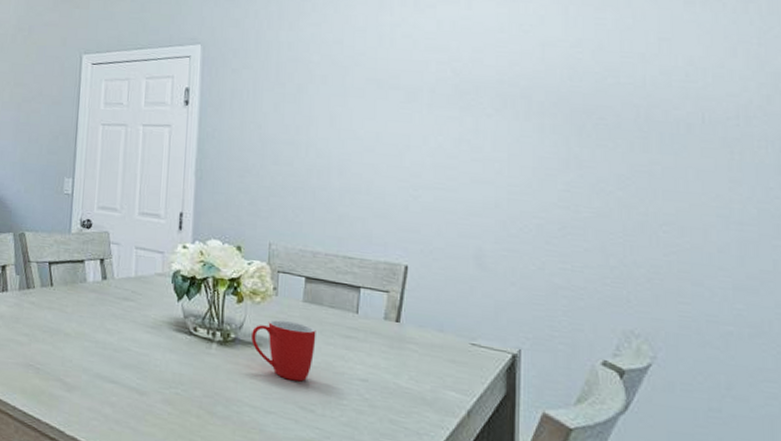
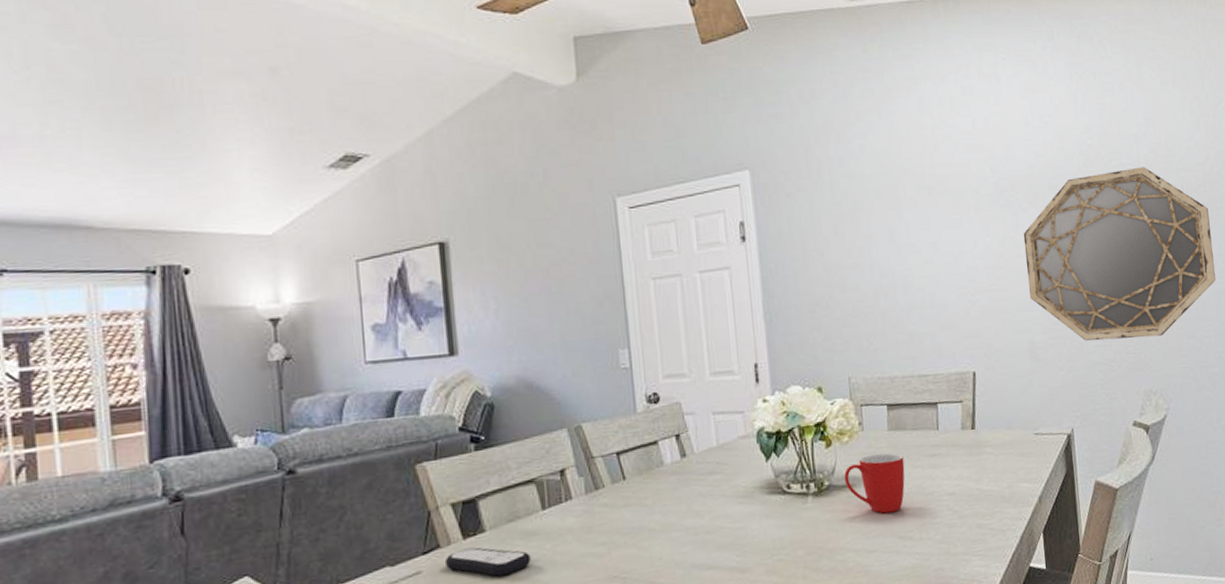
home mirror: none [482,88,742,275] -> present [1023,167,1216,341]

